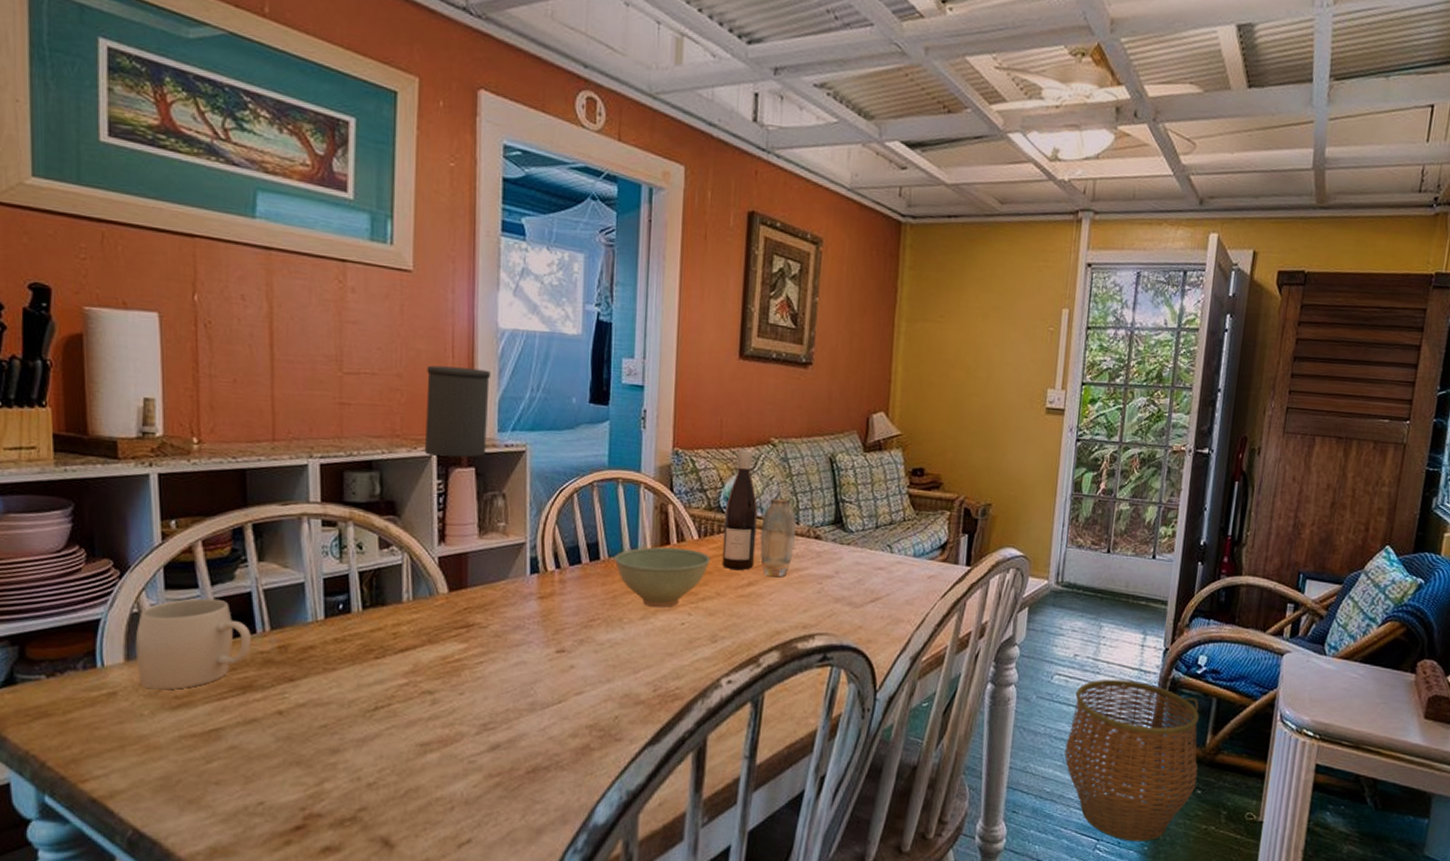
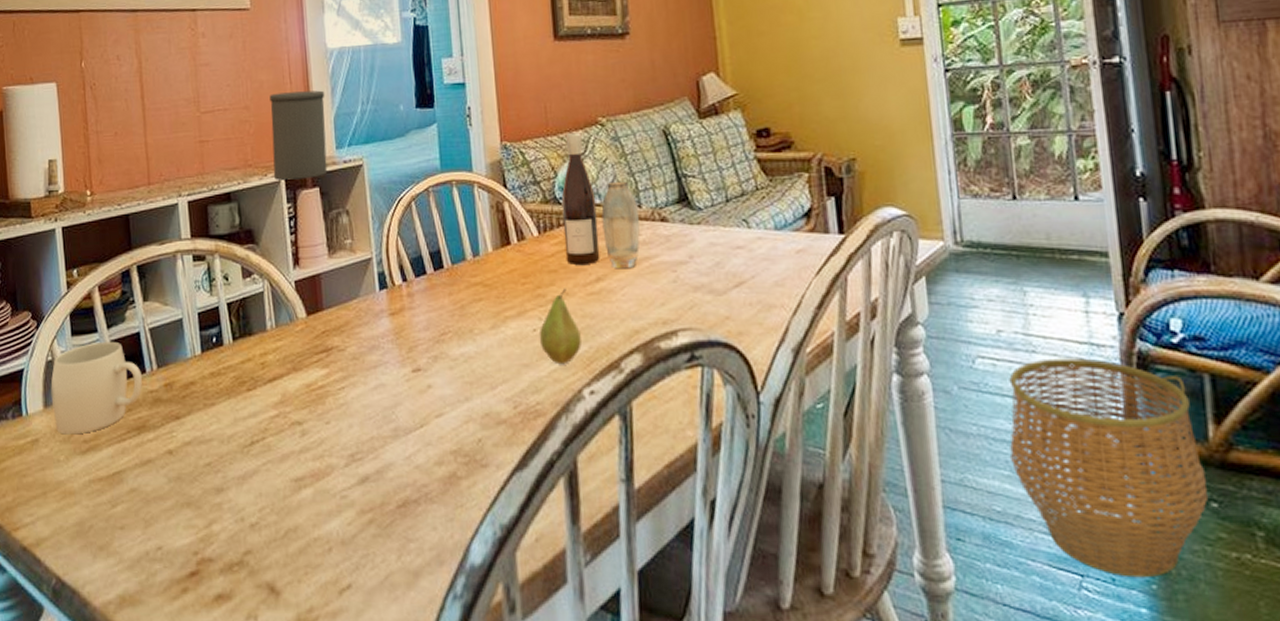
bowl: present [614,547,710,607] -> none [458,247,554,314]
fruit: none [686,588,726,656] -> present [539,288,582,365]

